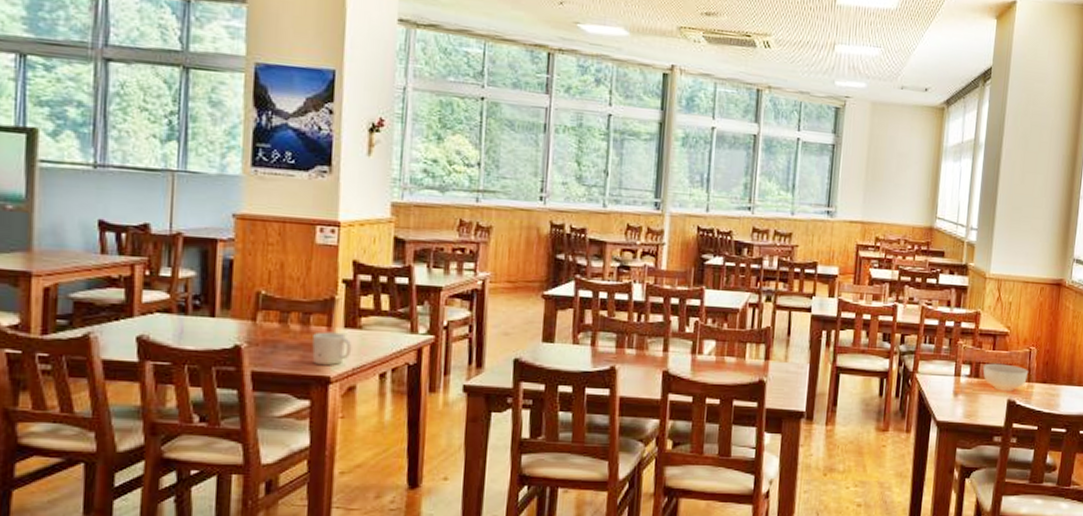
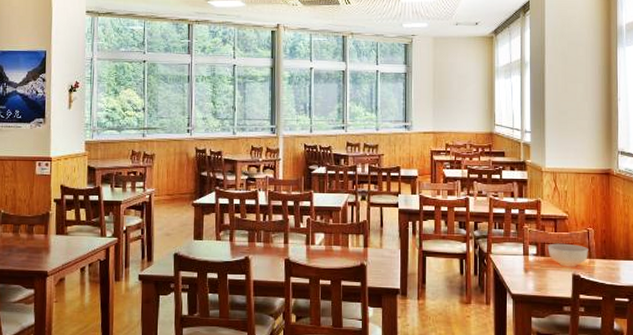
mug: present [312,331,352,366] -> none [35,238,62,263]

